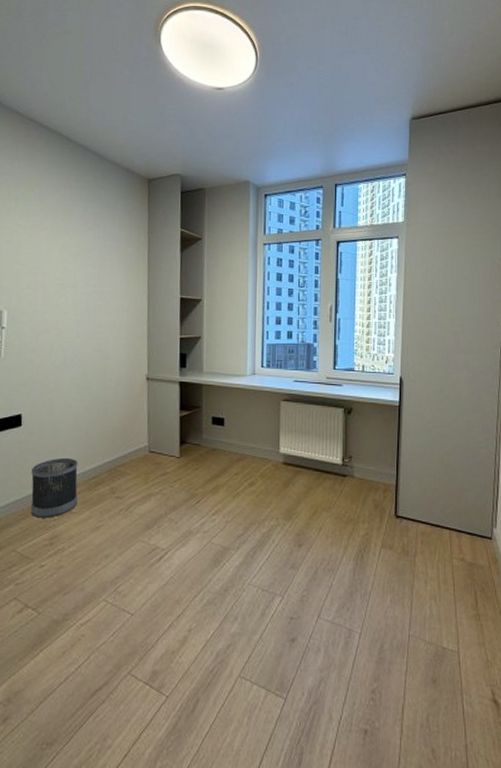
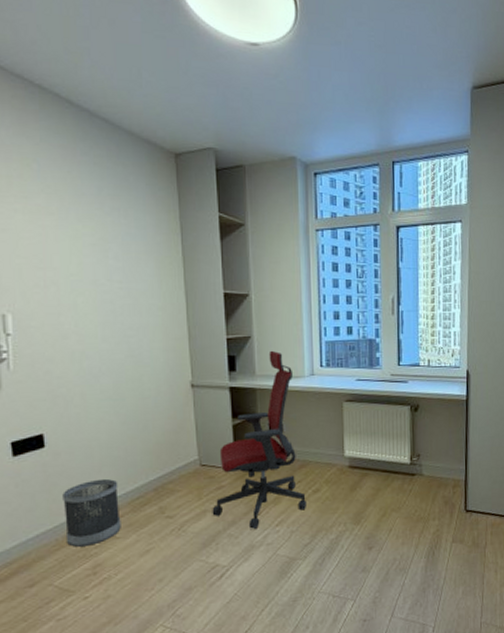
office chair: none [156,350,243,516] -> present [212,350,308,529]

